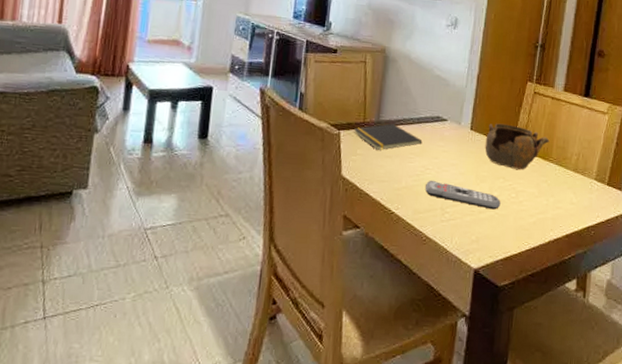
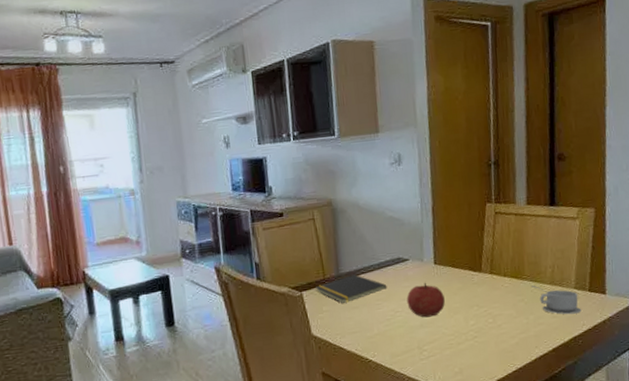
remote control: present [425,180,501,210] -> none [398,321,479,339]
fruit: none [438,145,475,181] -> present [406,282,445,318]
teapot: present [485,123,550,171] -> none [452,250,520,295]
teacup: none [556,168,598,205] -> present [532,285,582,315]

